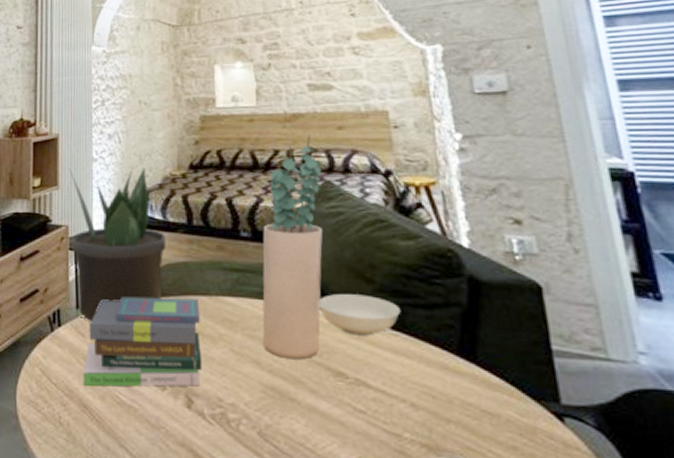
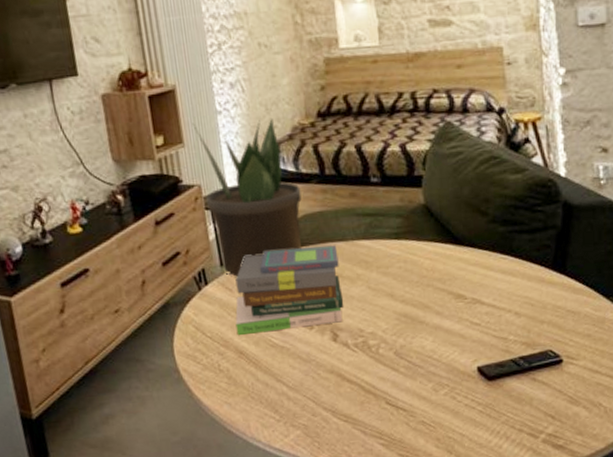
vase: present [262,135,323,360] -> none [391,75,445,289]
bowl: present [319,294,401,336] -> none [442,226,510,263]

